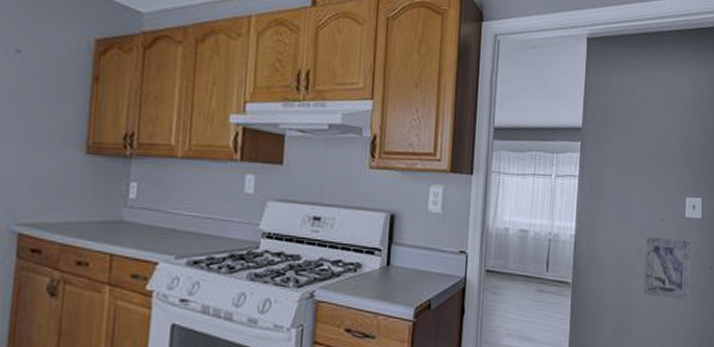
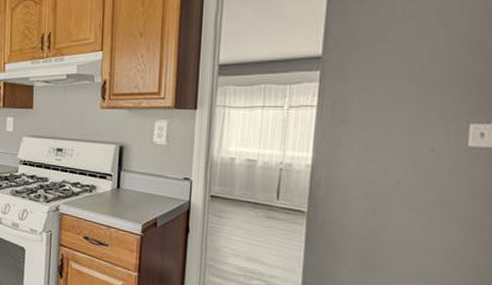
wall art: present [644,235,693,302] -> none [402,166,479,241]

